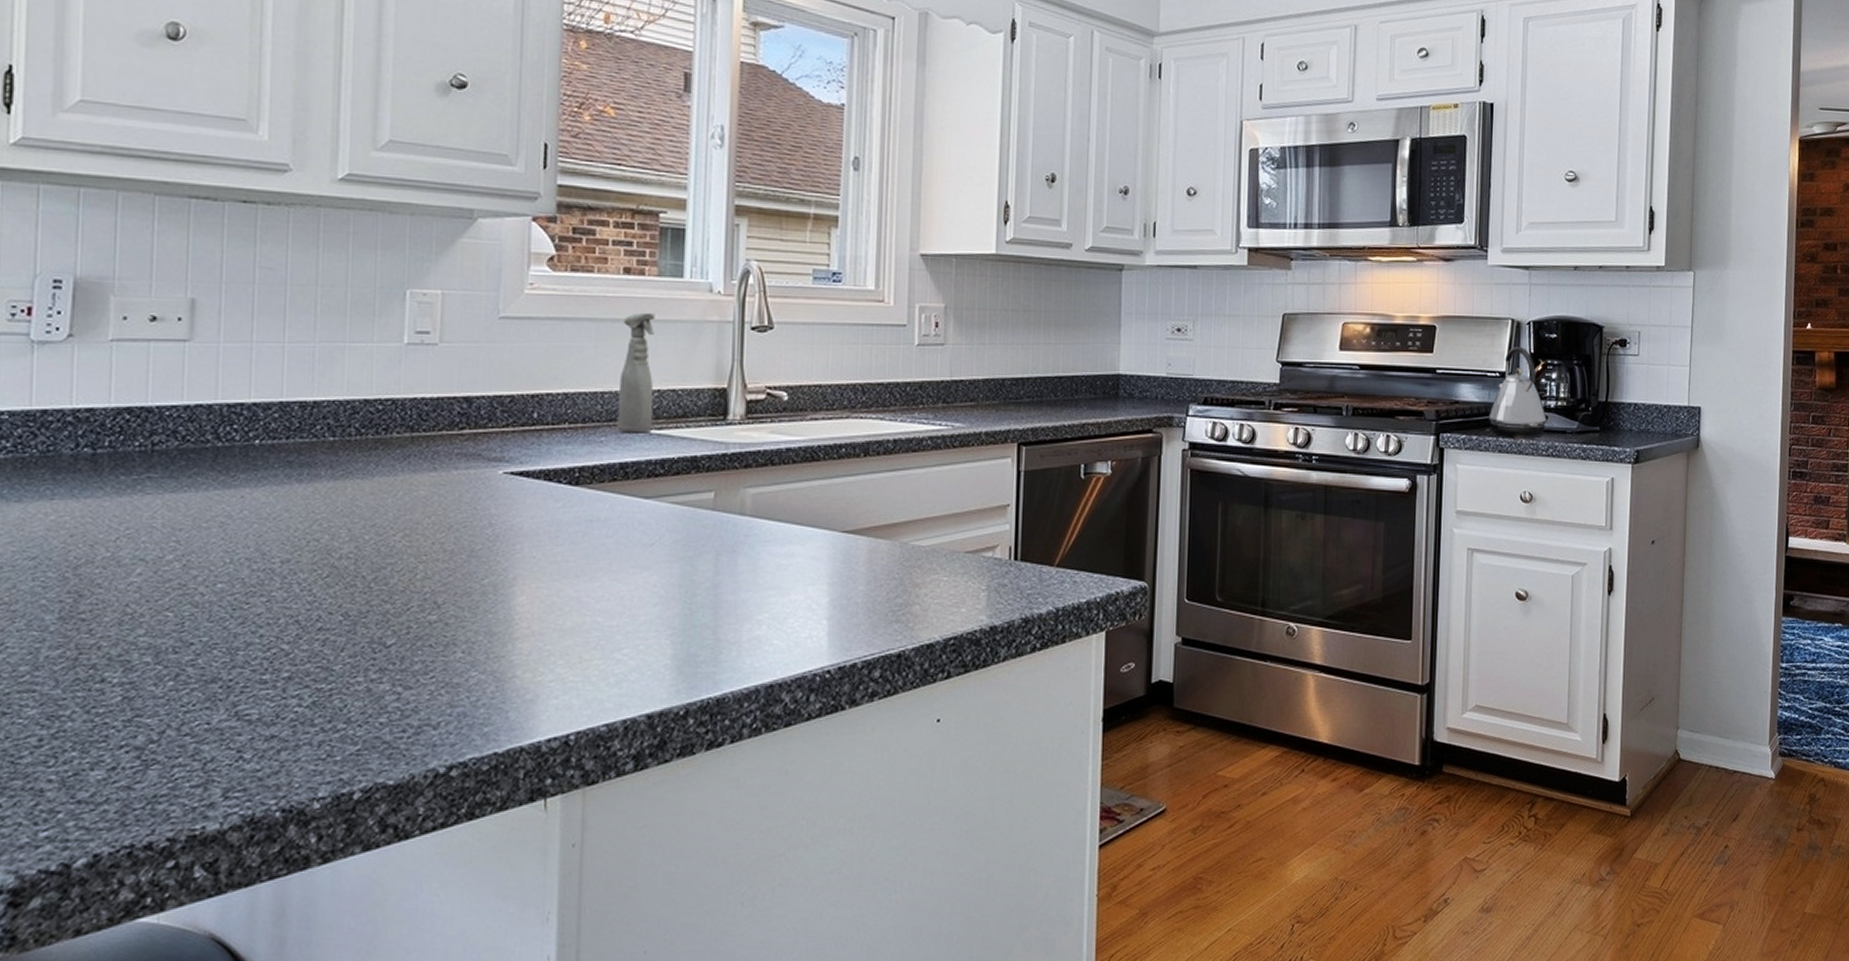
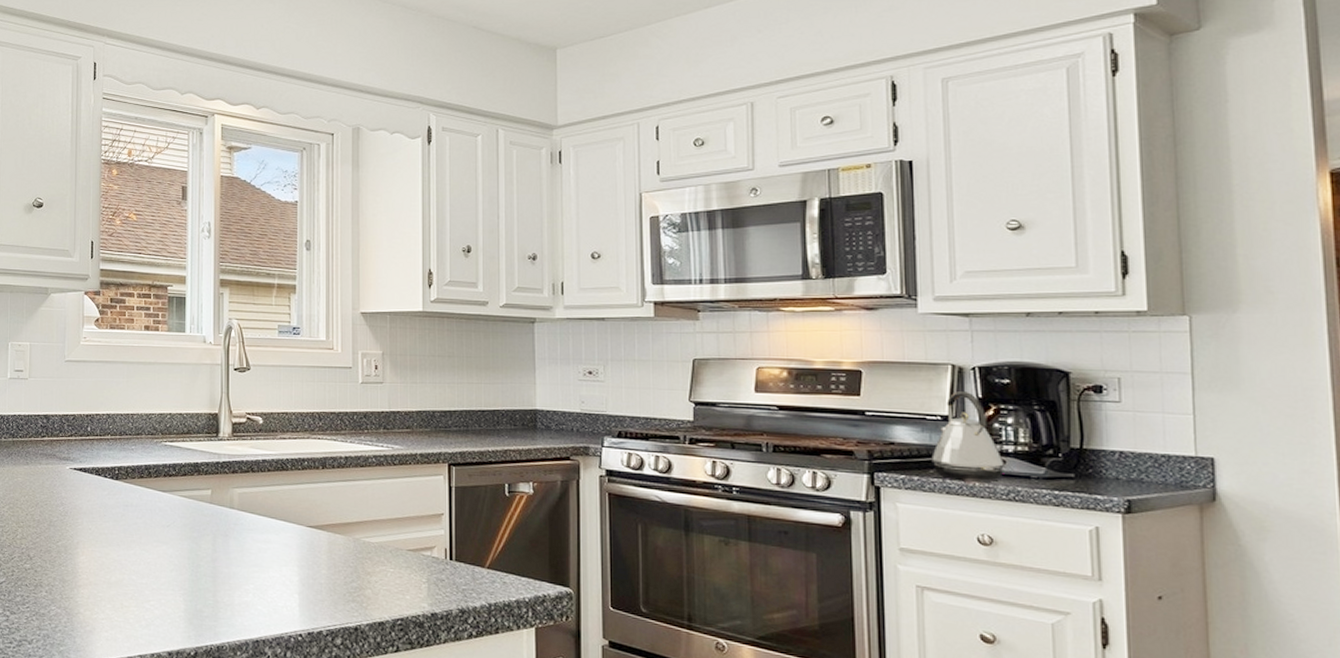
spray bottle: present [617,312,655,433] -> none [142,357,167,444]

